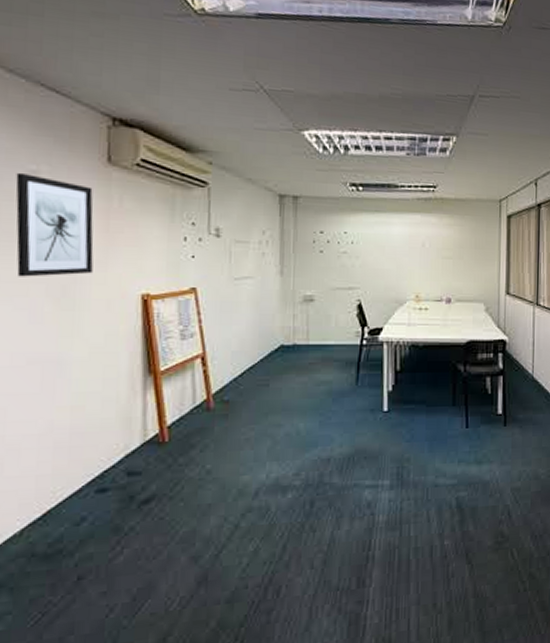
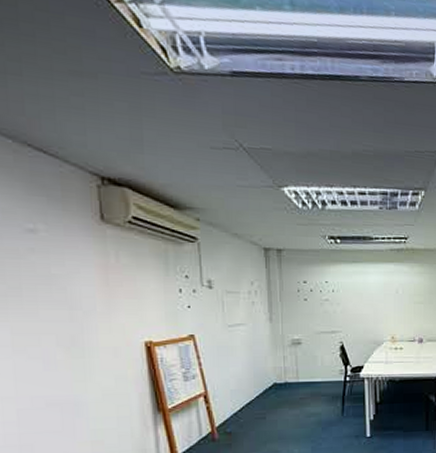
wall art: present [15,172,94,277] -> none [14,231,98,329]

